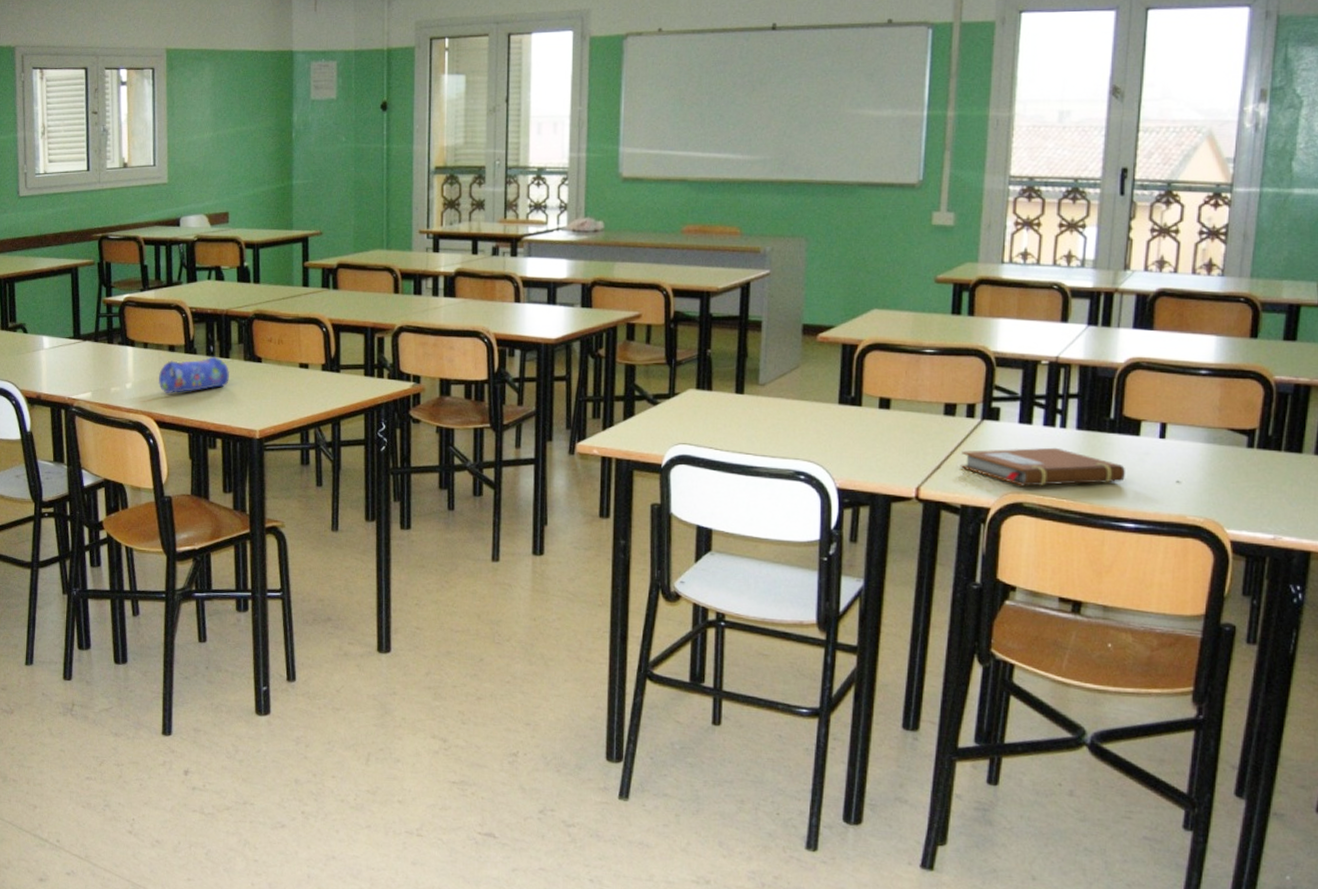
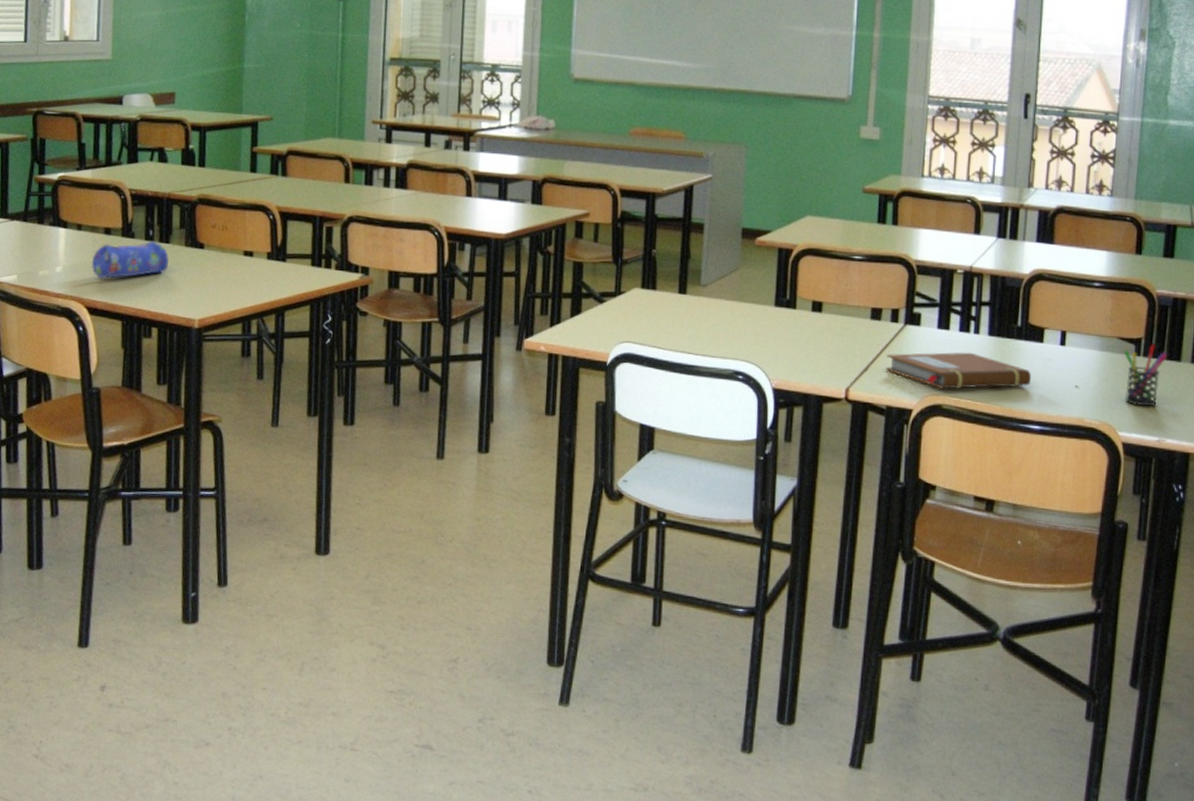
pen holder: none [1233,435,1287,503] -> present [1123,344,1168,407]

